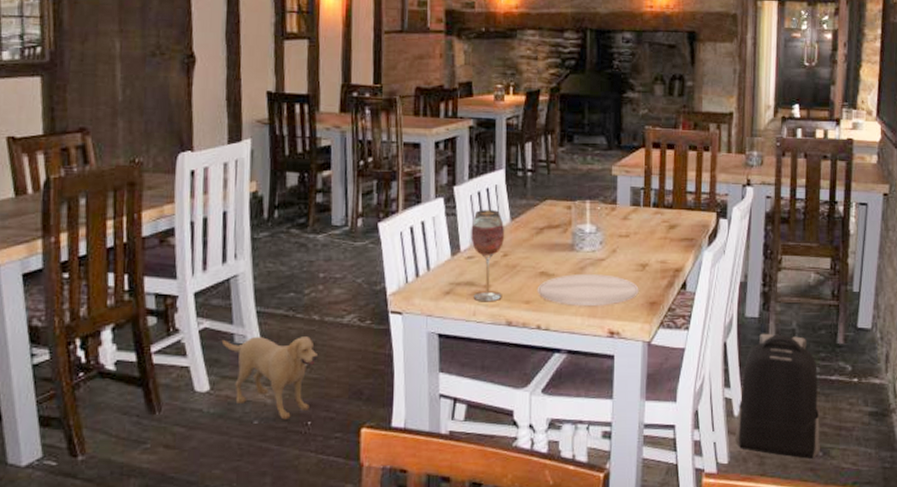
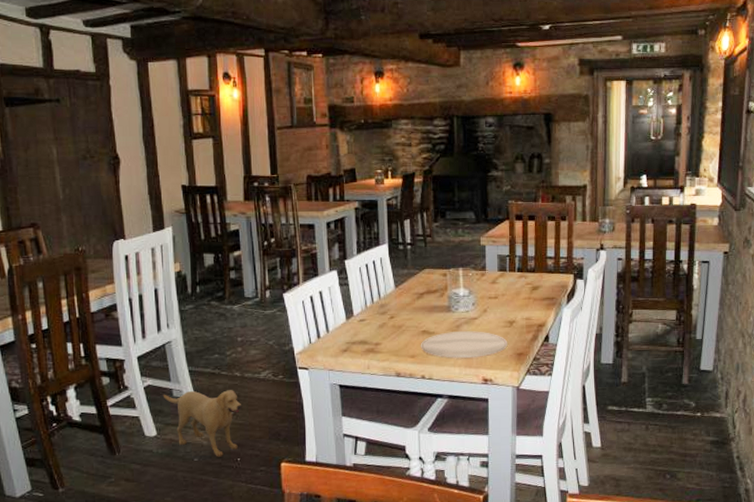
wineglass: present [471,209,505,302] -> none [361,278,391,358]
backpack: present [735,333,820,459] -> none [594,376,668,481]

